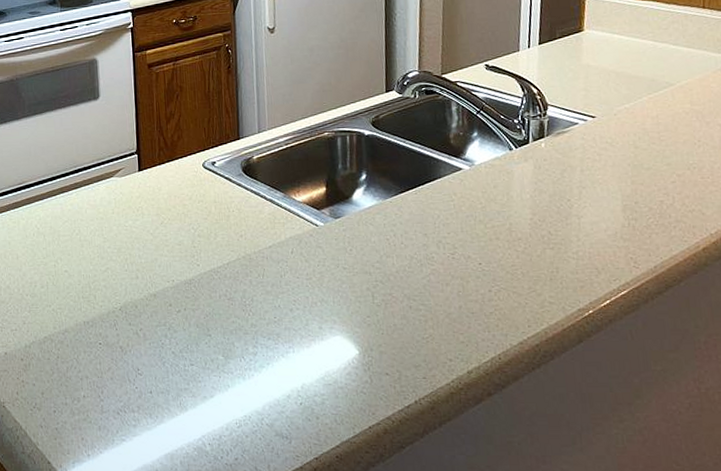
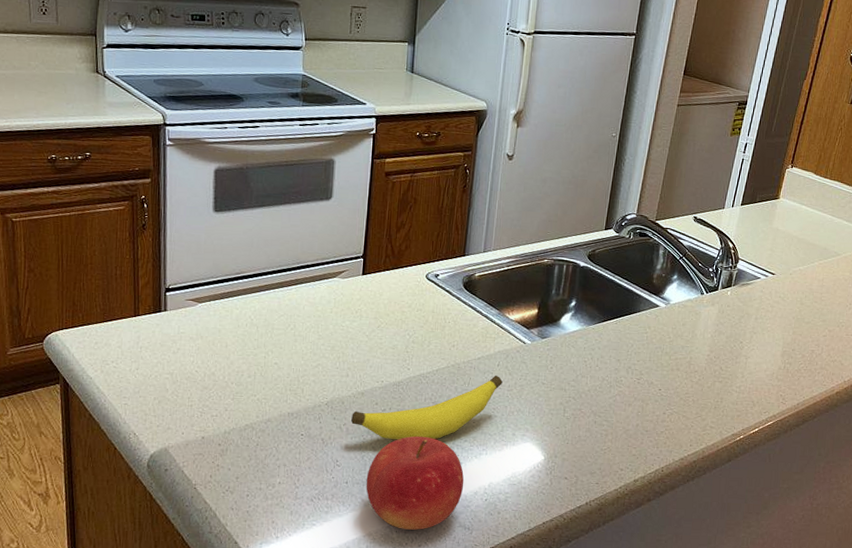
banana: none [147,264,300,343] -> present [351,376,503,440]
fruit: none [170,336,275,441] -> present [366,436,464,530]

